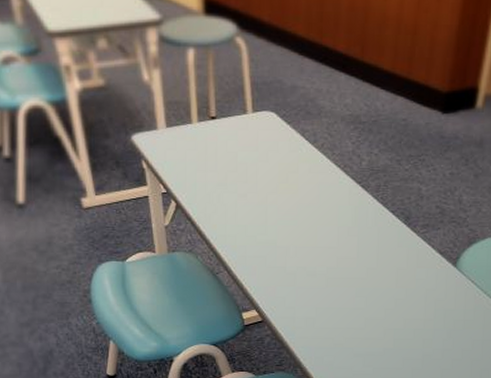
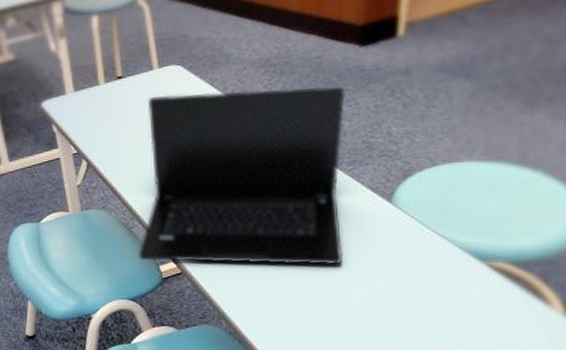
laptop: none [222,141,425,322] -> present [138,86,345,266]

